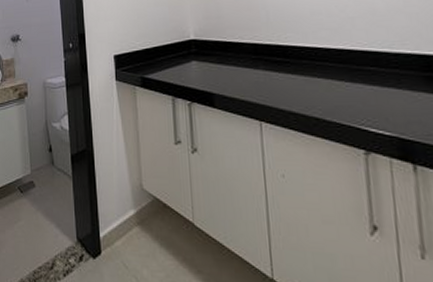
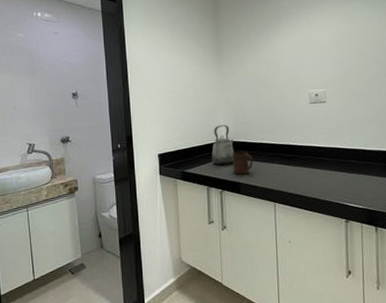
kettle: none [177,19,205,71] -> present [211,125,235,166]
cup: none [202,52,231,83] -> present [232,151,254,175]

